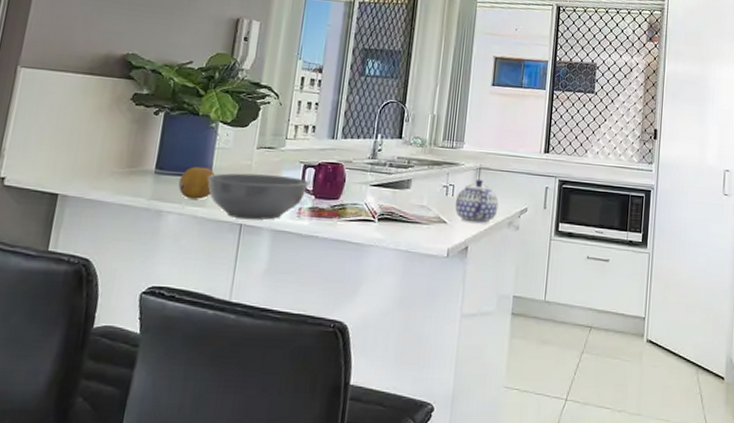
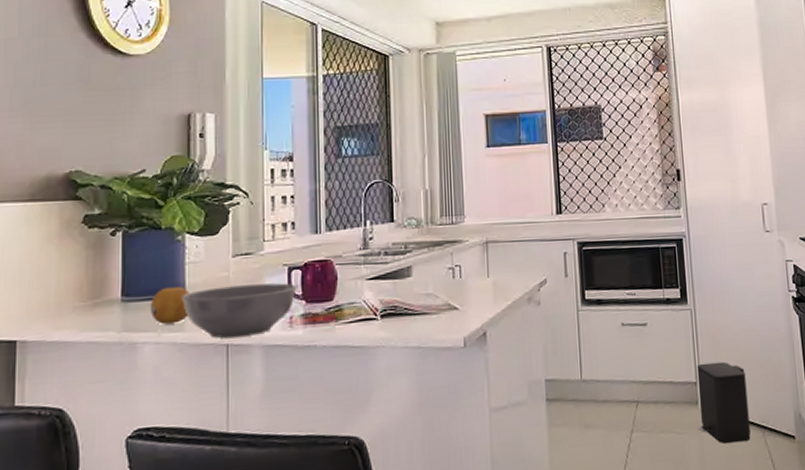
teapot: present [454,179,499,224] -> none [464,254,514,306]
pedal bin: none [641,302,689,375] -> present [696,361,751,443]

